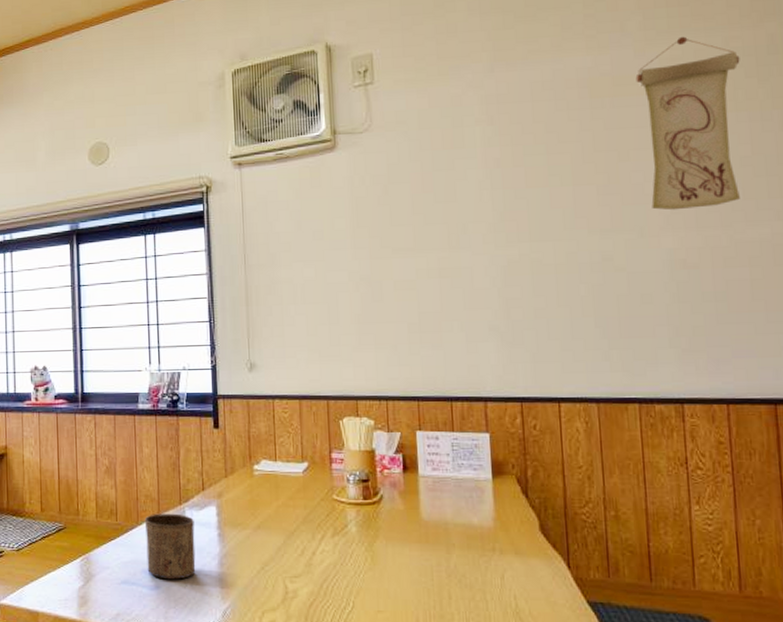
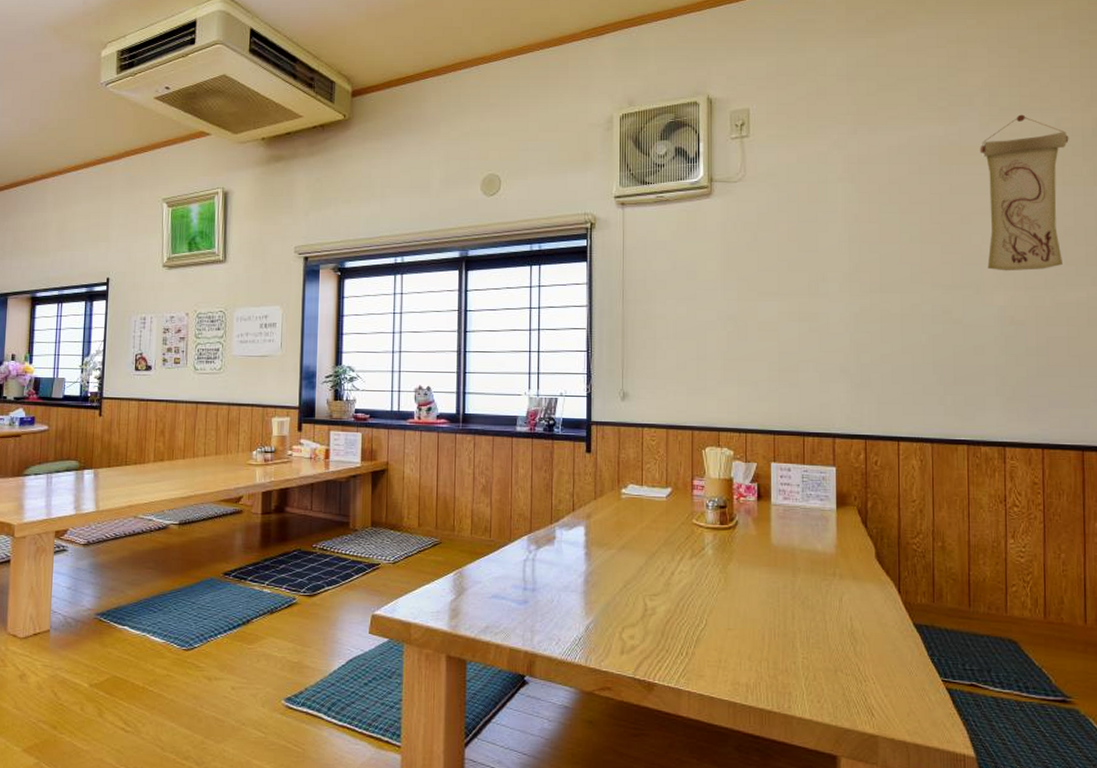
cup: present [144,513,196,580] -> none [516,532,563,595]

